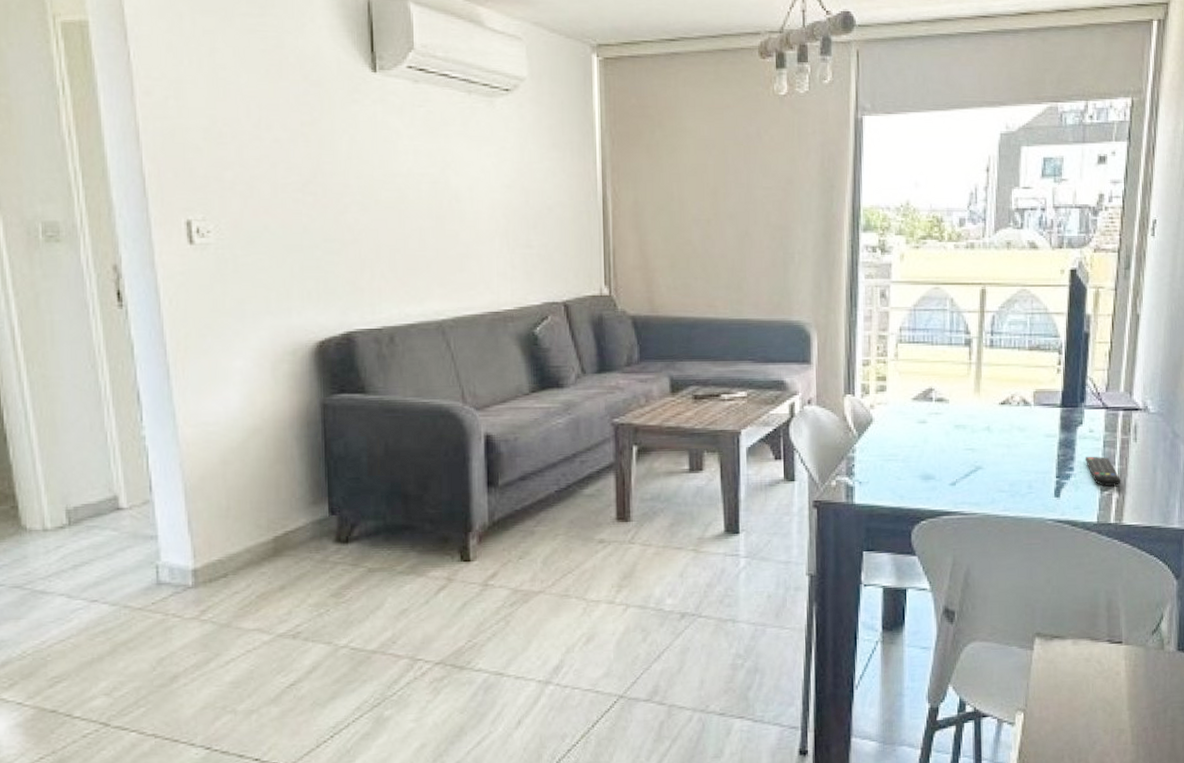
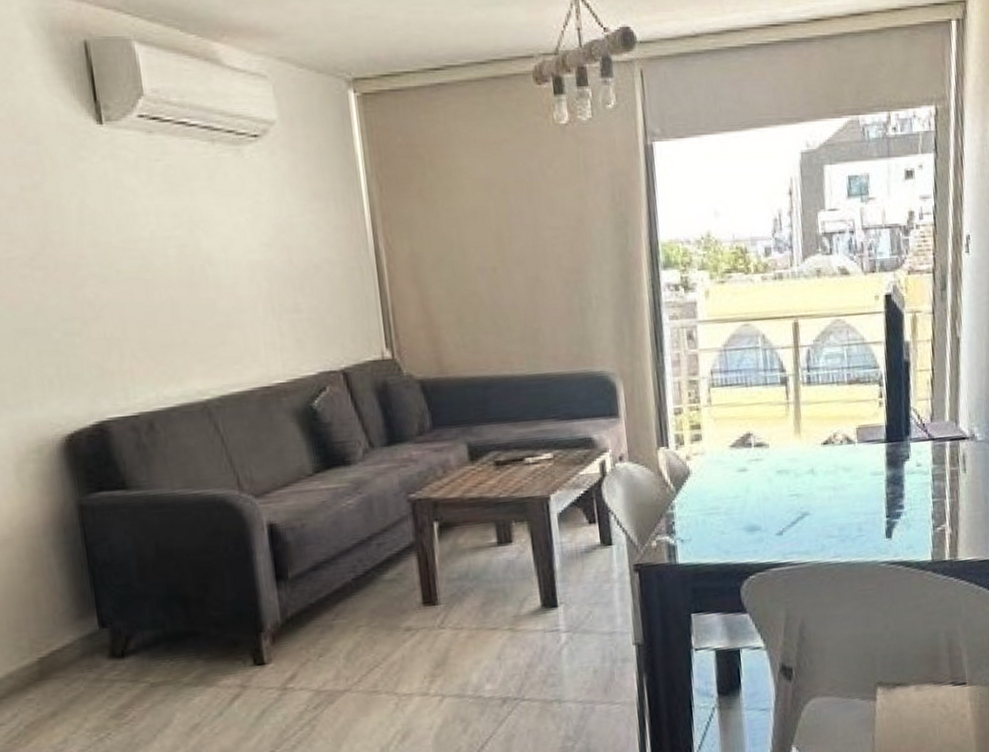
remote control: present [1085,456,1121,486] -> none [914,491,954,522]

